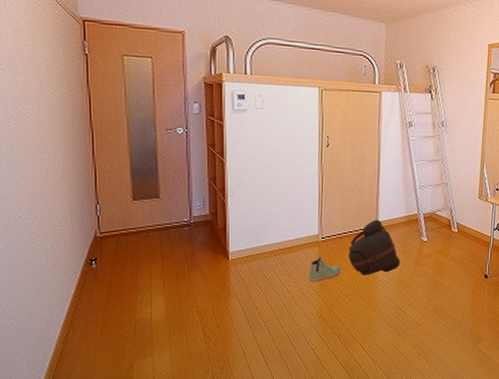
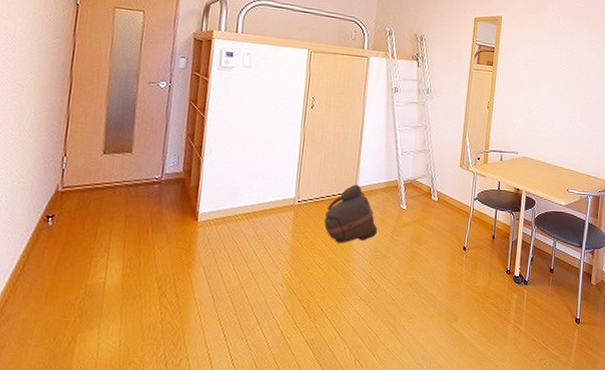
sneaker: present [308,257,342,282] -> none [280,221,316,249]

